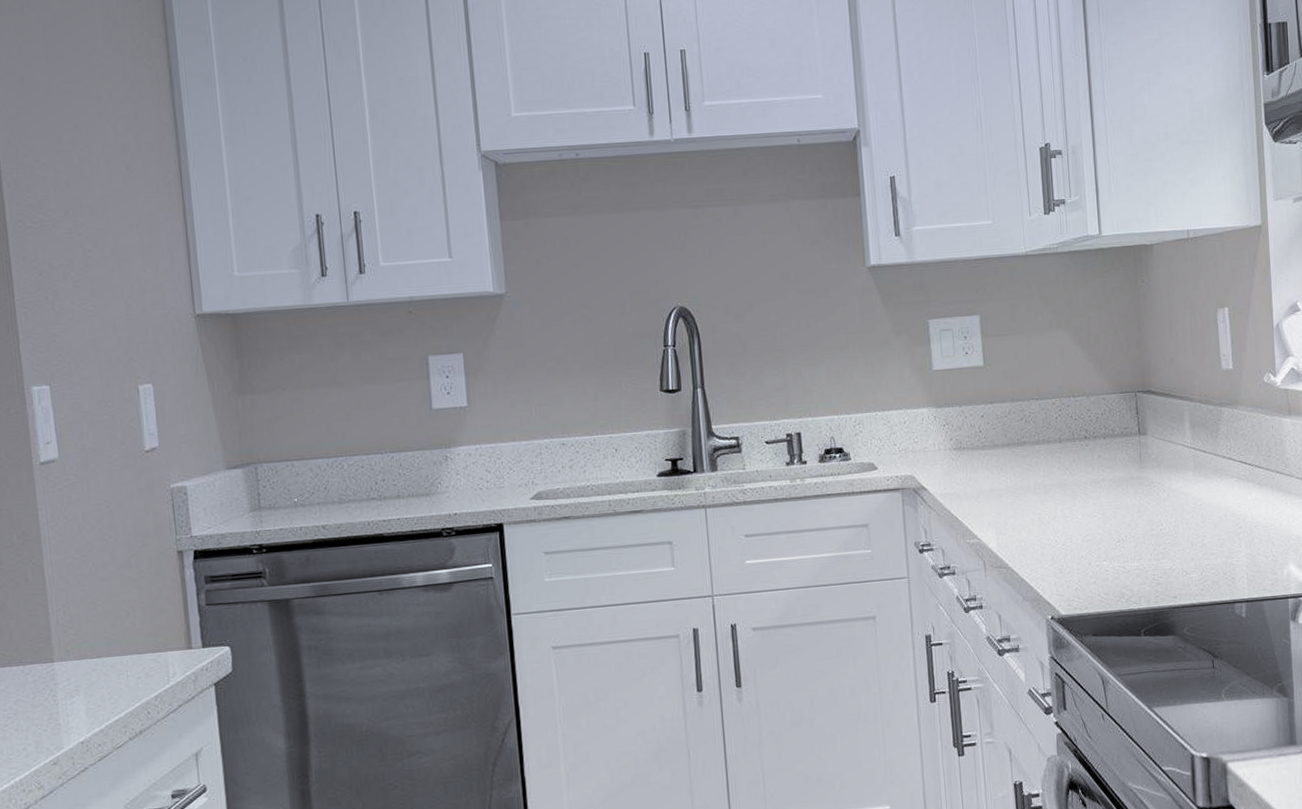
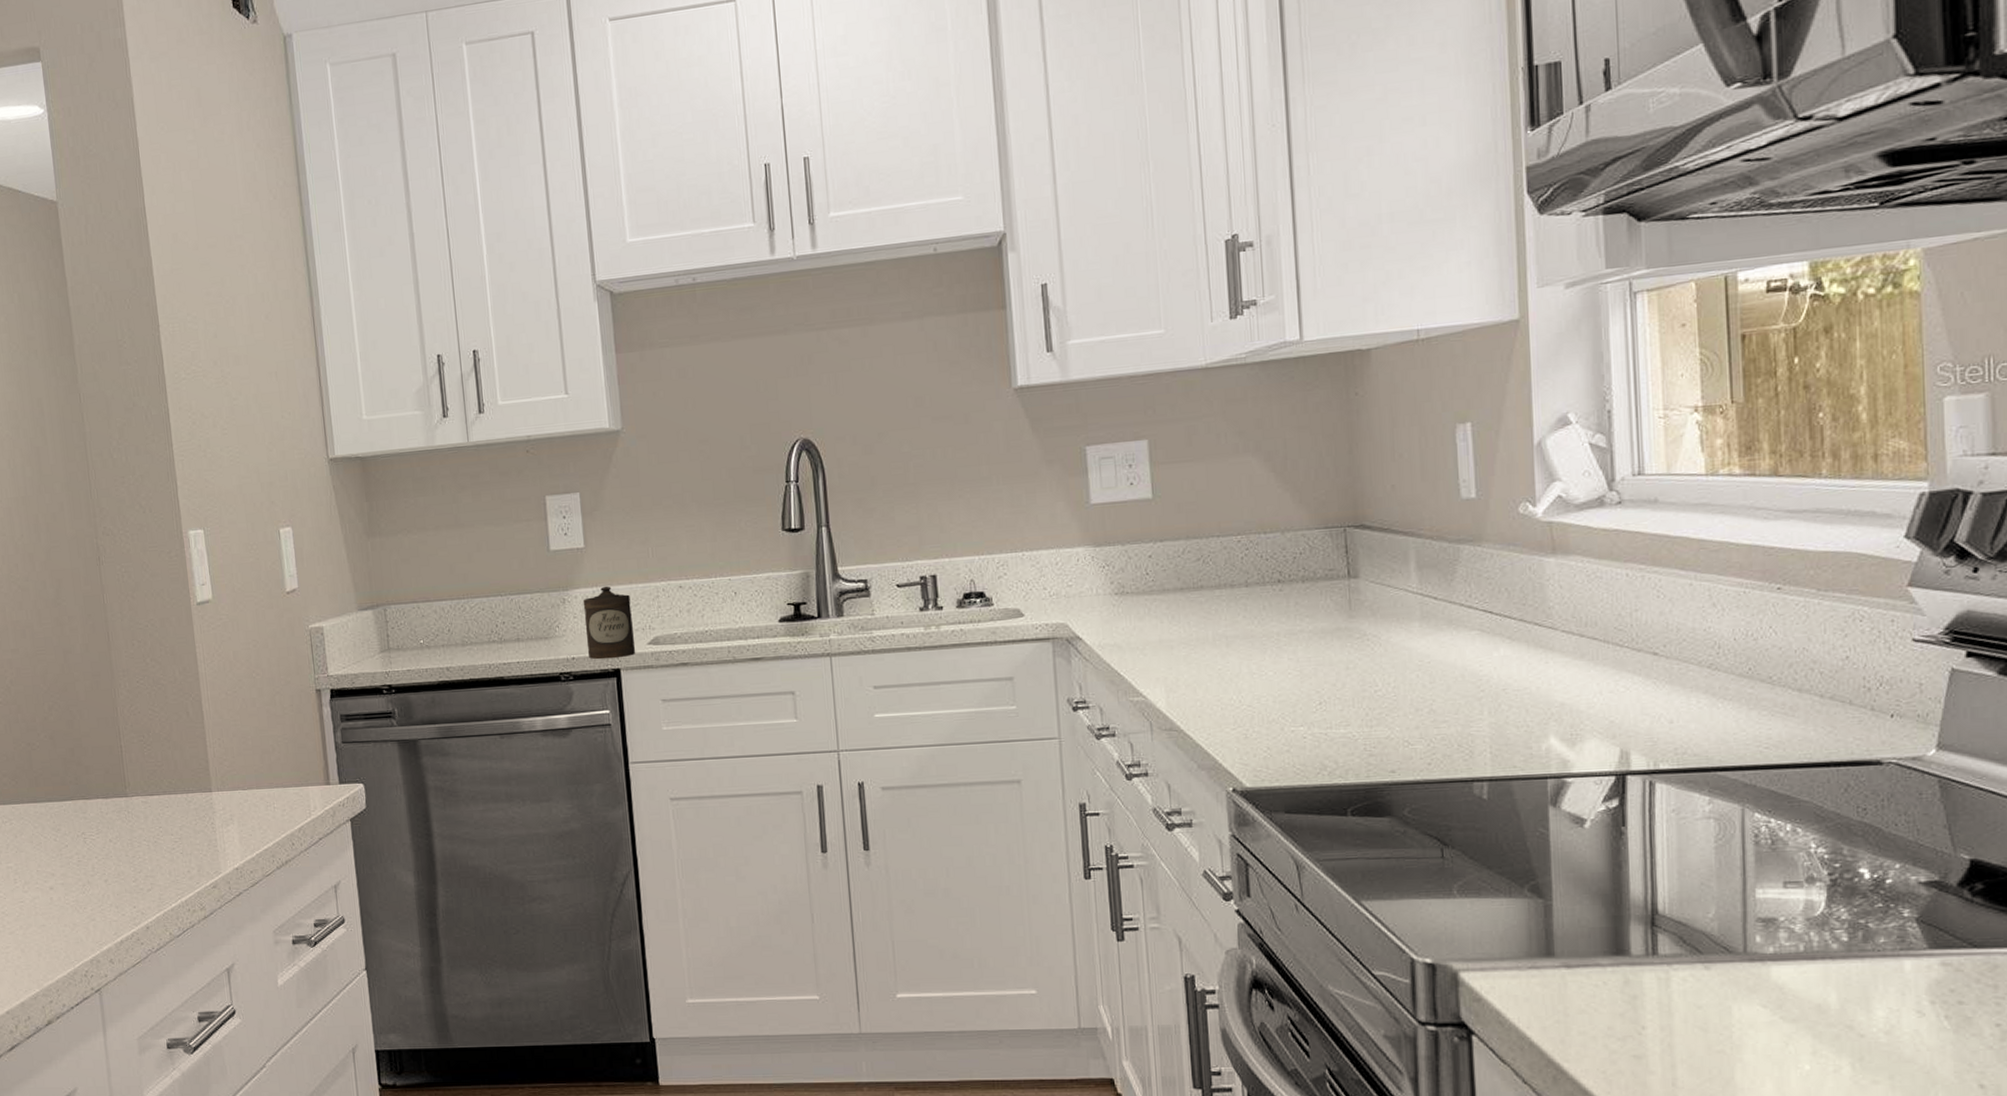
canister: none [465,443,519,515] -> present [583,586,636,660]

